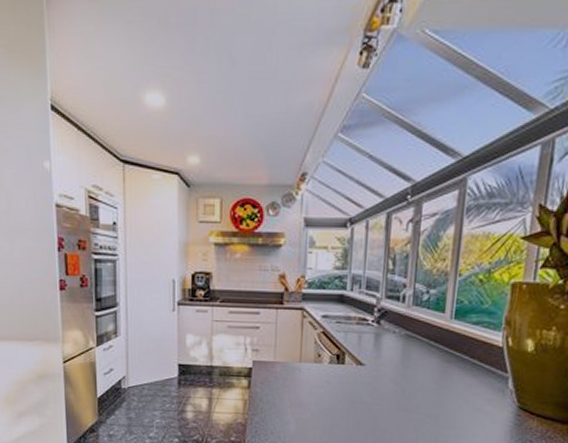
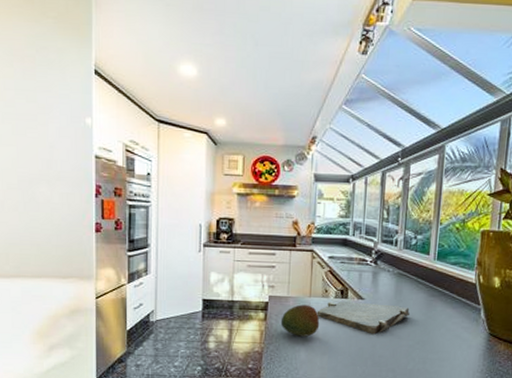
fruit: none [266,371,312,408] -> present [280,304,320,337]
cutting board: none [308,367,421,406] -> present [316,301,411,335]

